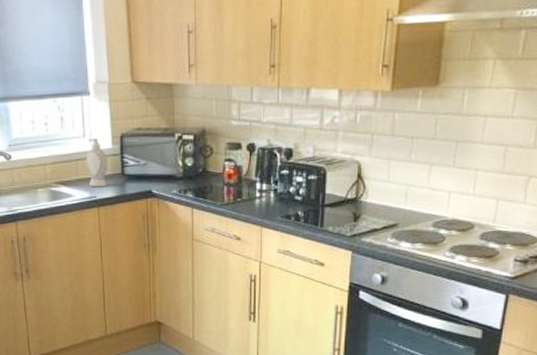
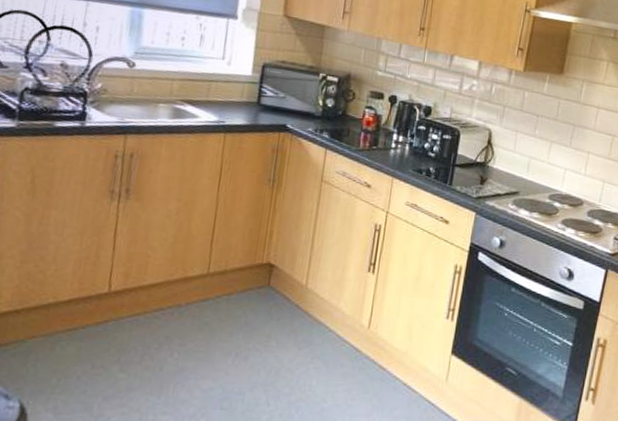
soap bottle: present [86,139,108,187] -> none [220,62,245,114]

